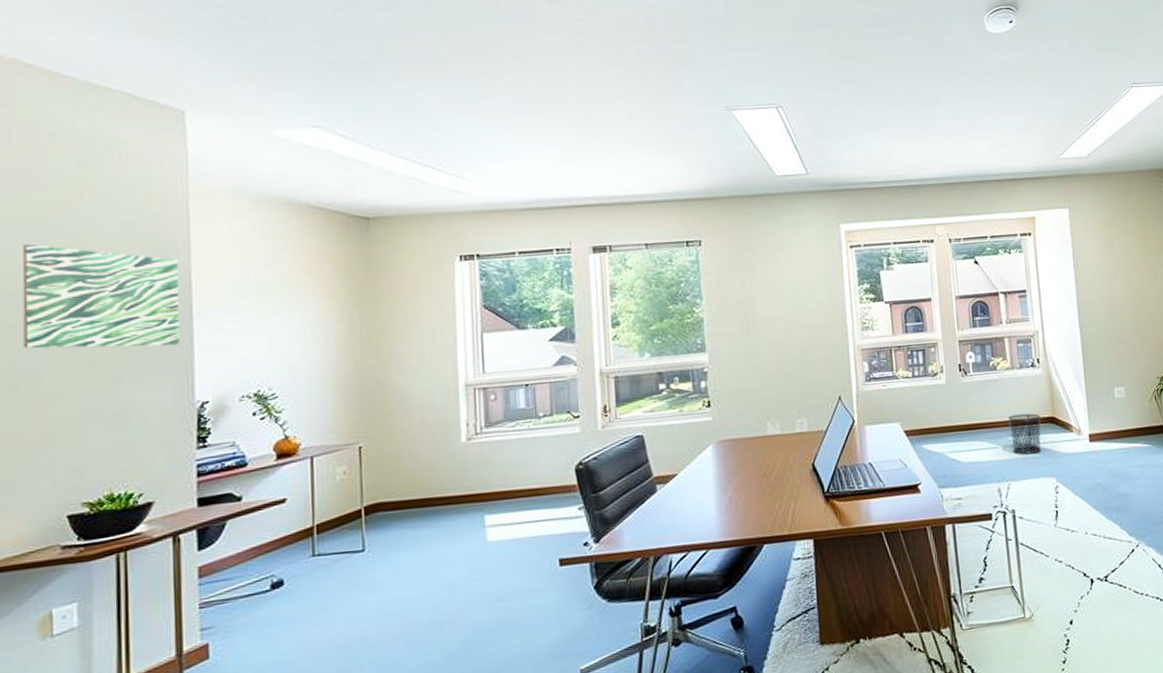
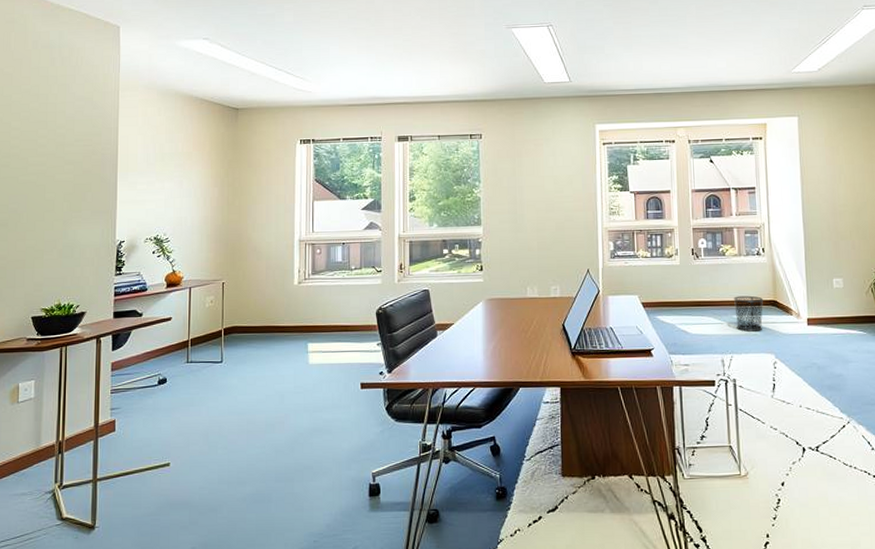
wall art: present [22,243,180,349] -> none [11,120,111,199]

